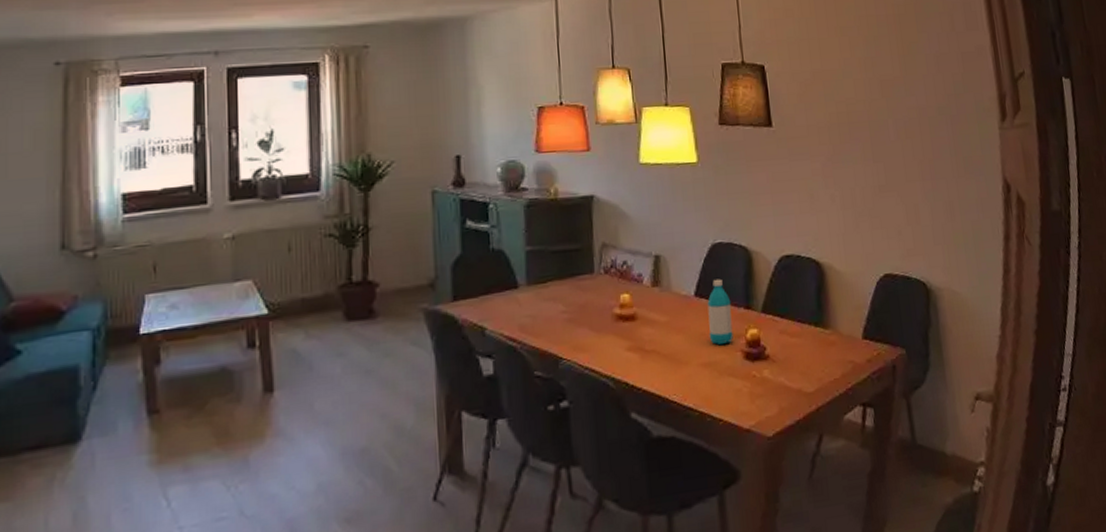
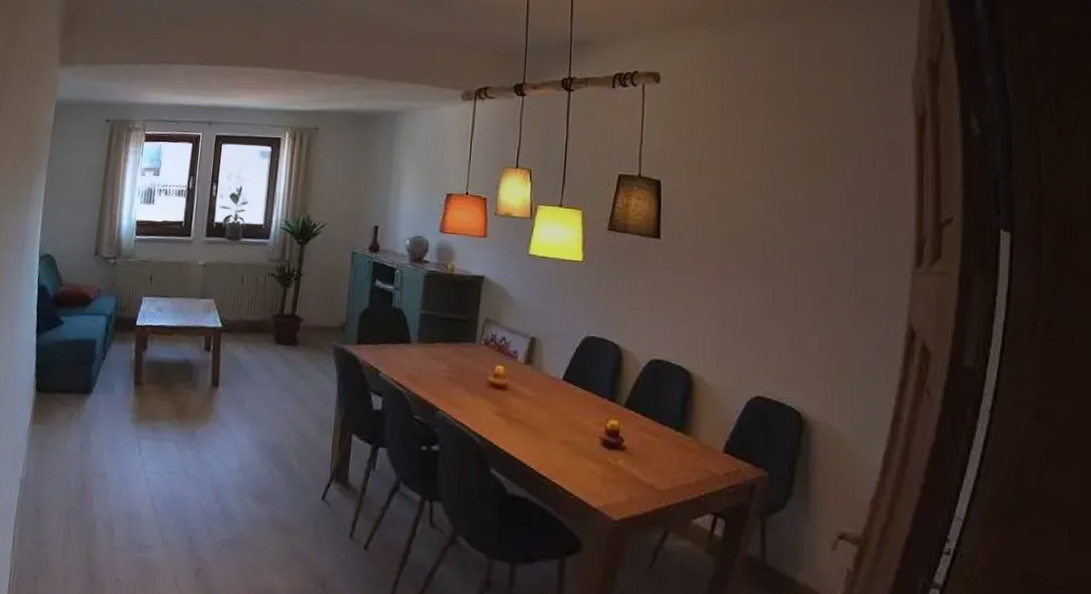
water bottle: present [707,279,733,345] -> none [571,368,597,429]

